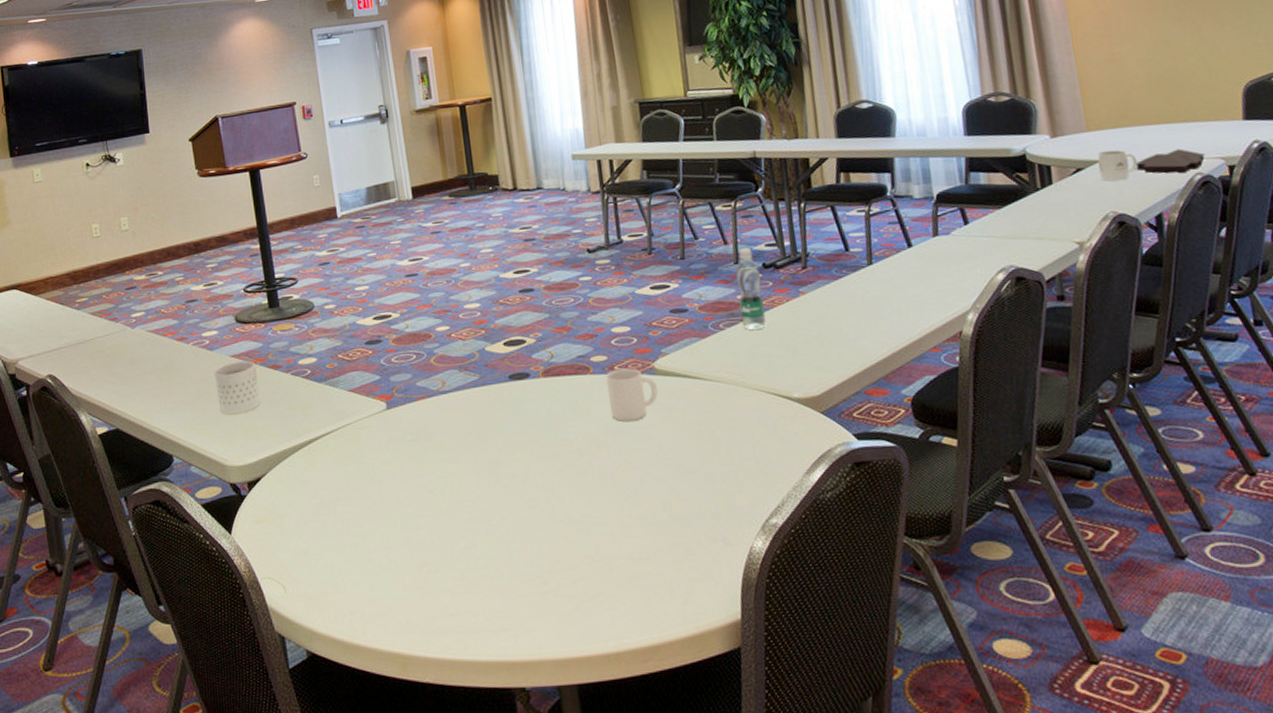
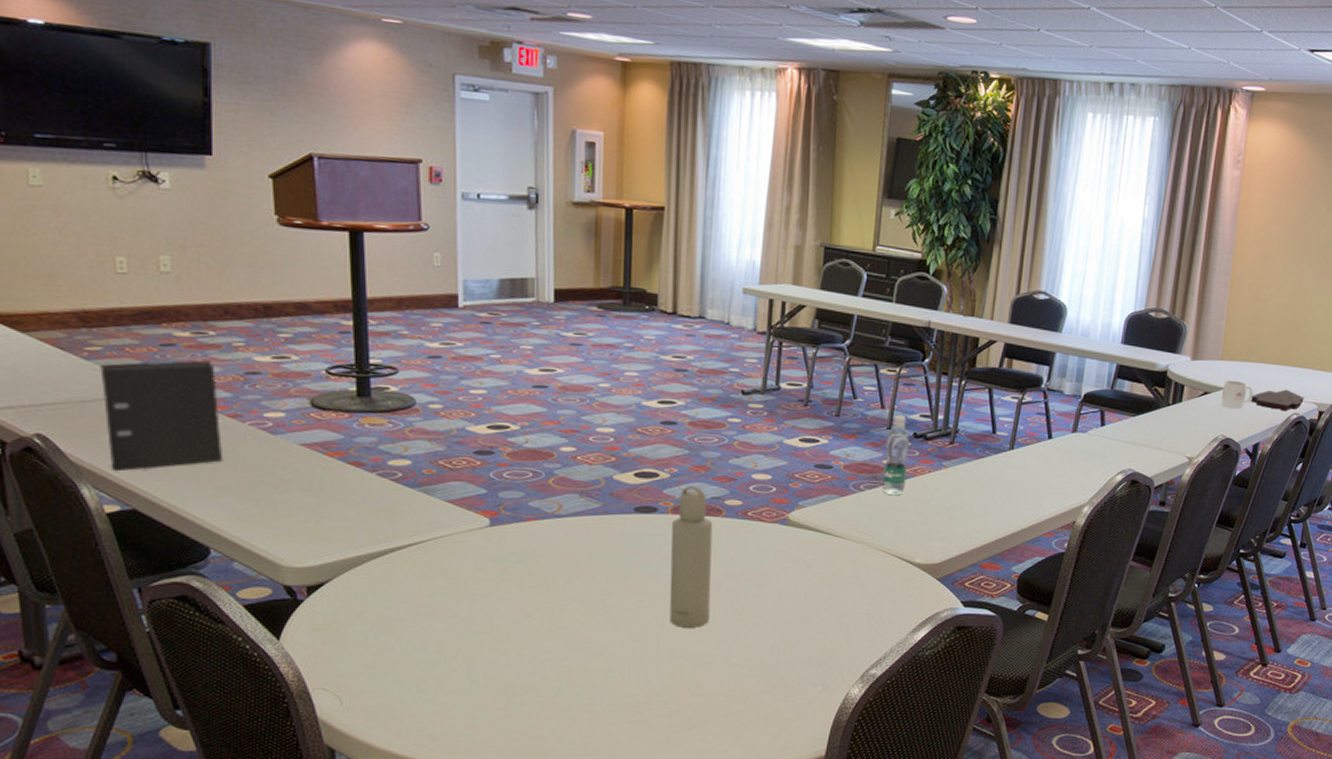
binder: none [87,296,176,399] -> present [100,360,223,472]
mug: present [213,360,261,415] -> none [275,451,334,511]
bottle: none [544,347,597,491] -> present [669,485,713,628]
mug: present [605,368,659,422] -> none [736,515,788,567]

